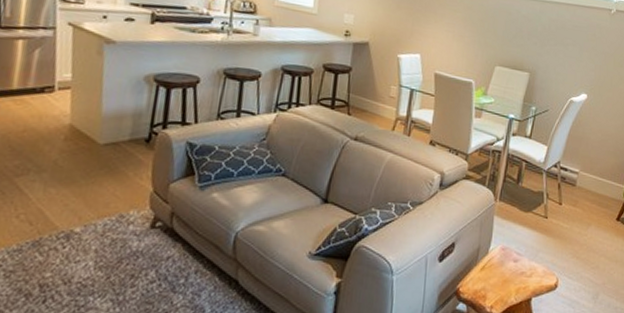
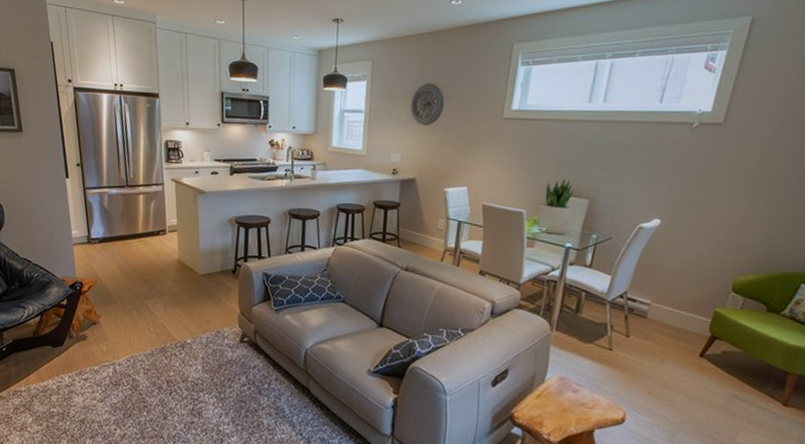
planter: none [484,51,517,106] -> present [537,178,574,235]

